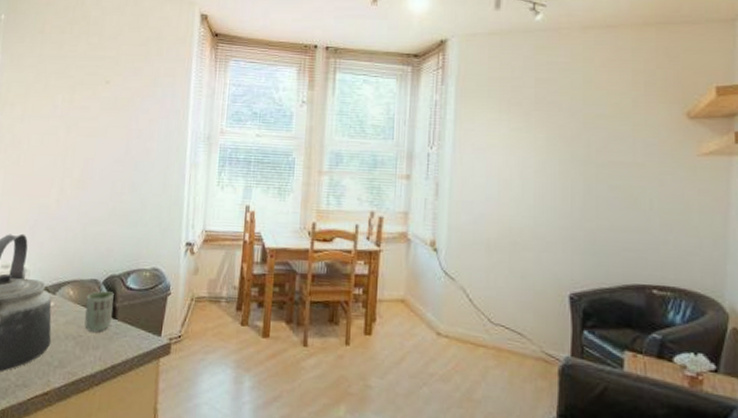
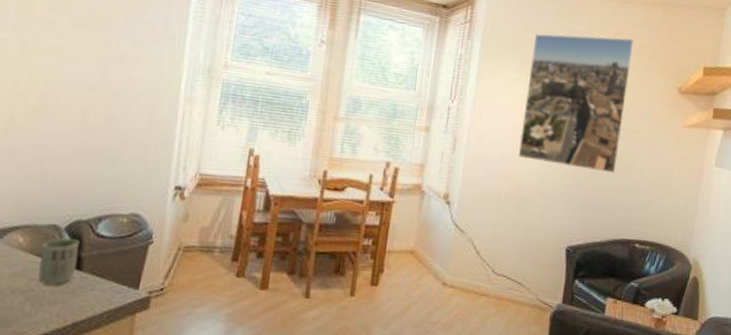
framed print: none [505,65,625,212] -> present [518,33,634,173]

